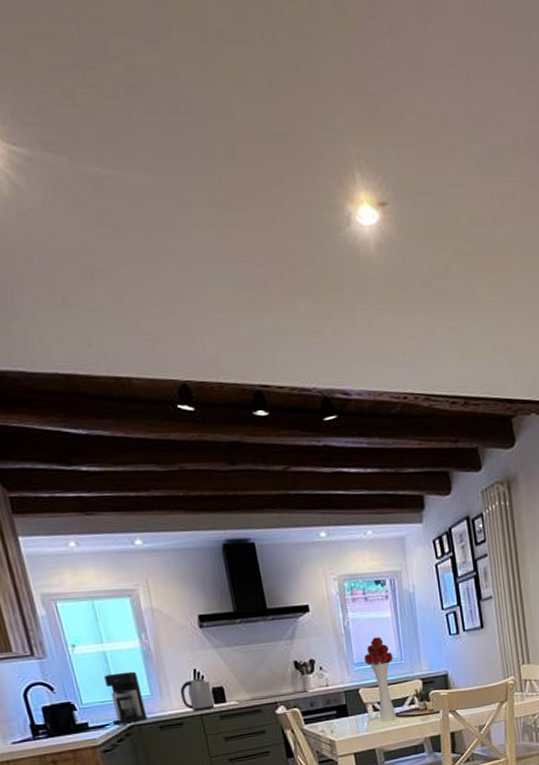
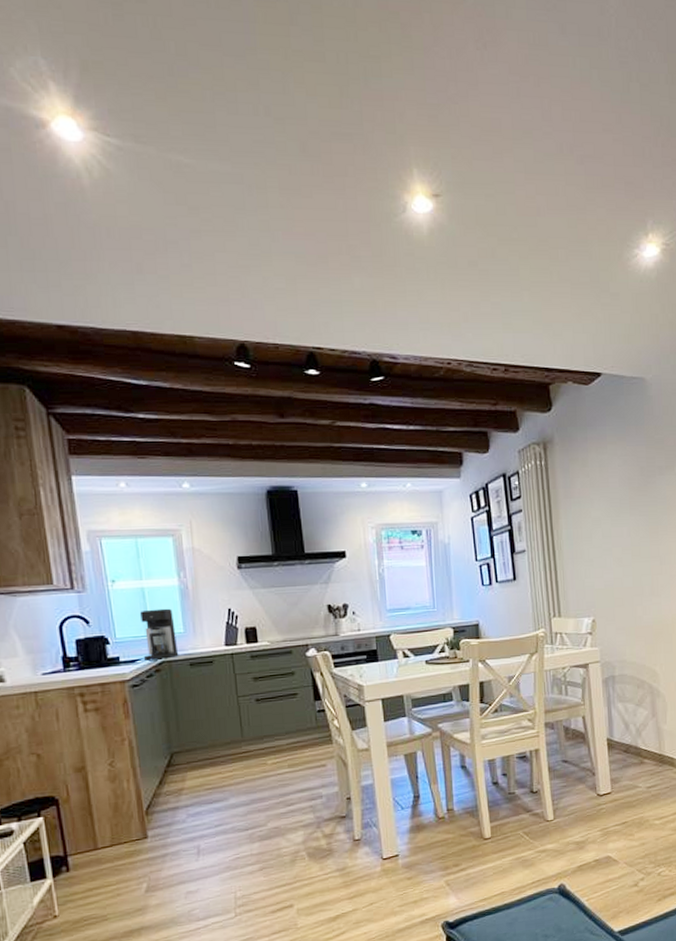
kettle: present [179,678,215,712] -> none [213,618,247,651]
flower bouquet: present [364,636,396,722] -> none [397,584,426,669]

